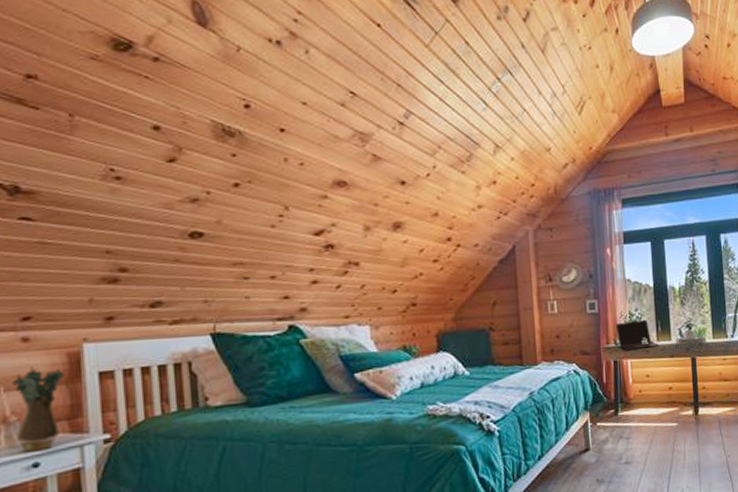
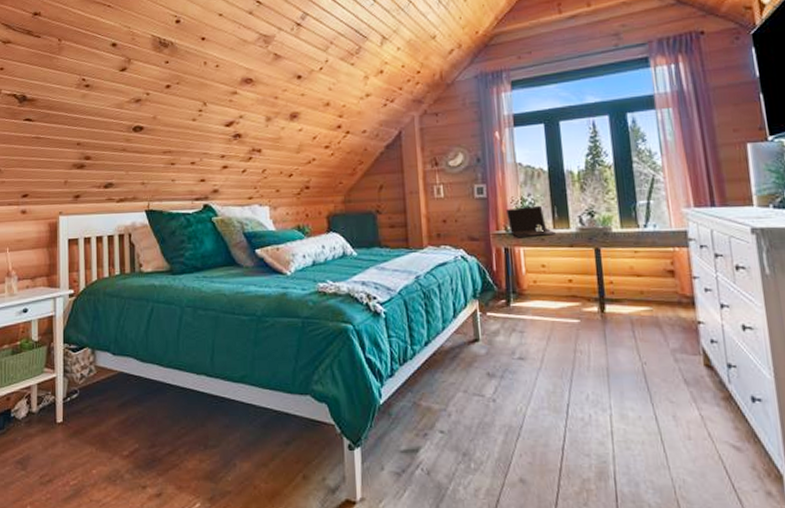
vase: present [12,367,65,453] -> none [14,233,47,300]

